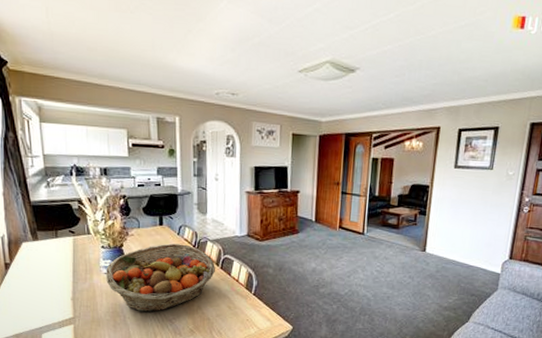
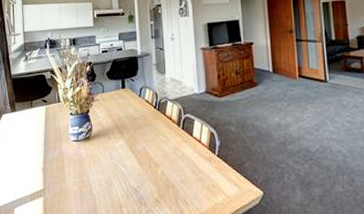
fruit basket: present [106,243,215,313] -> none [74,106,177,181]

